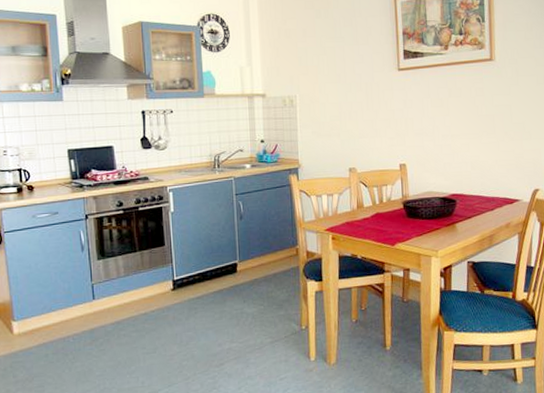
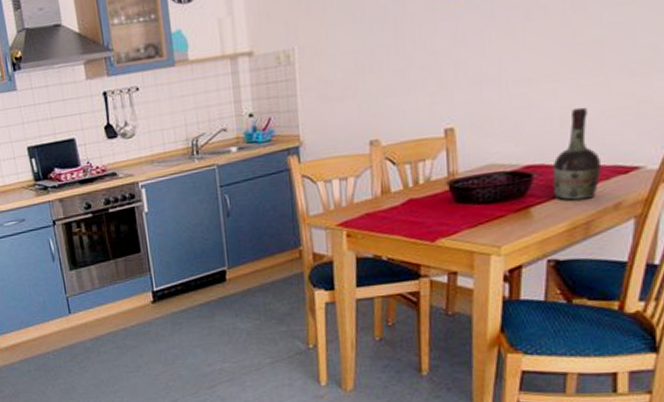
cognac bottle: none [468,157,498,220] -> present [552,107,602,201]

